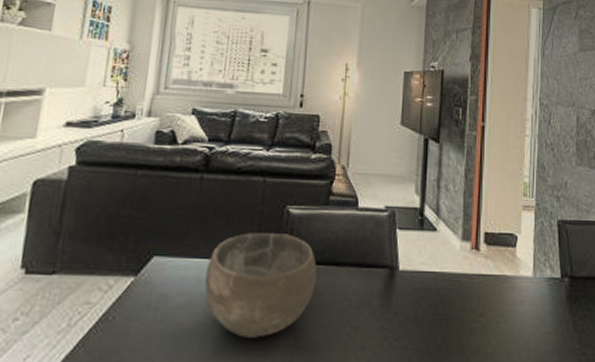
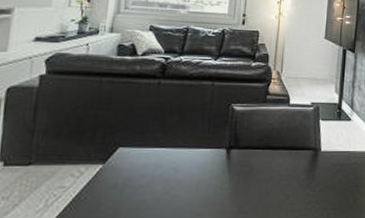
bowl: present [205,233,317,338] -> none [164,126,256,208]

